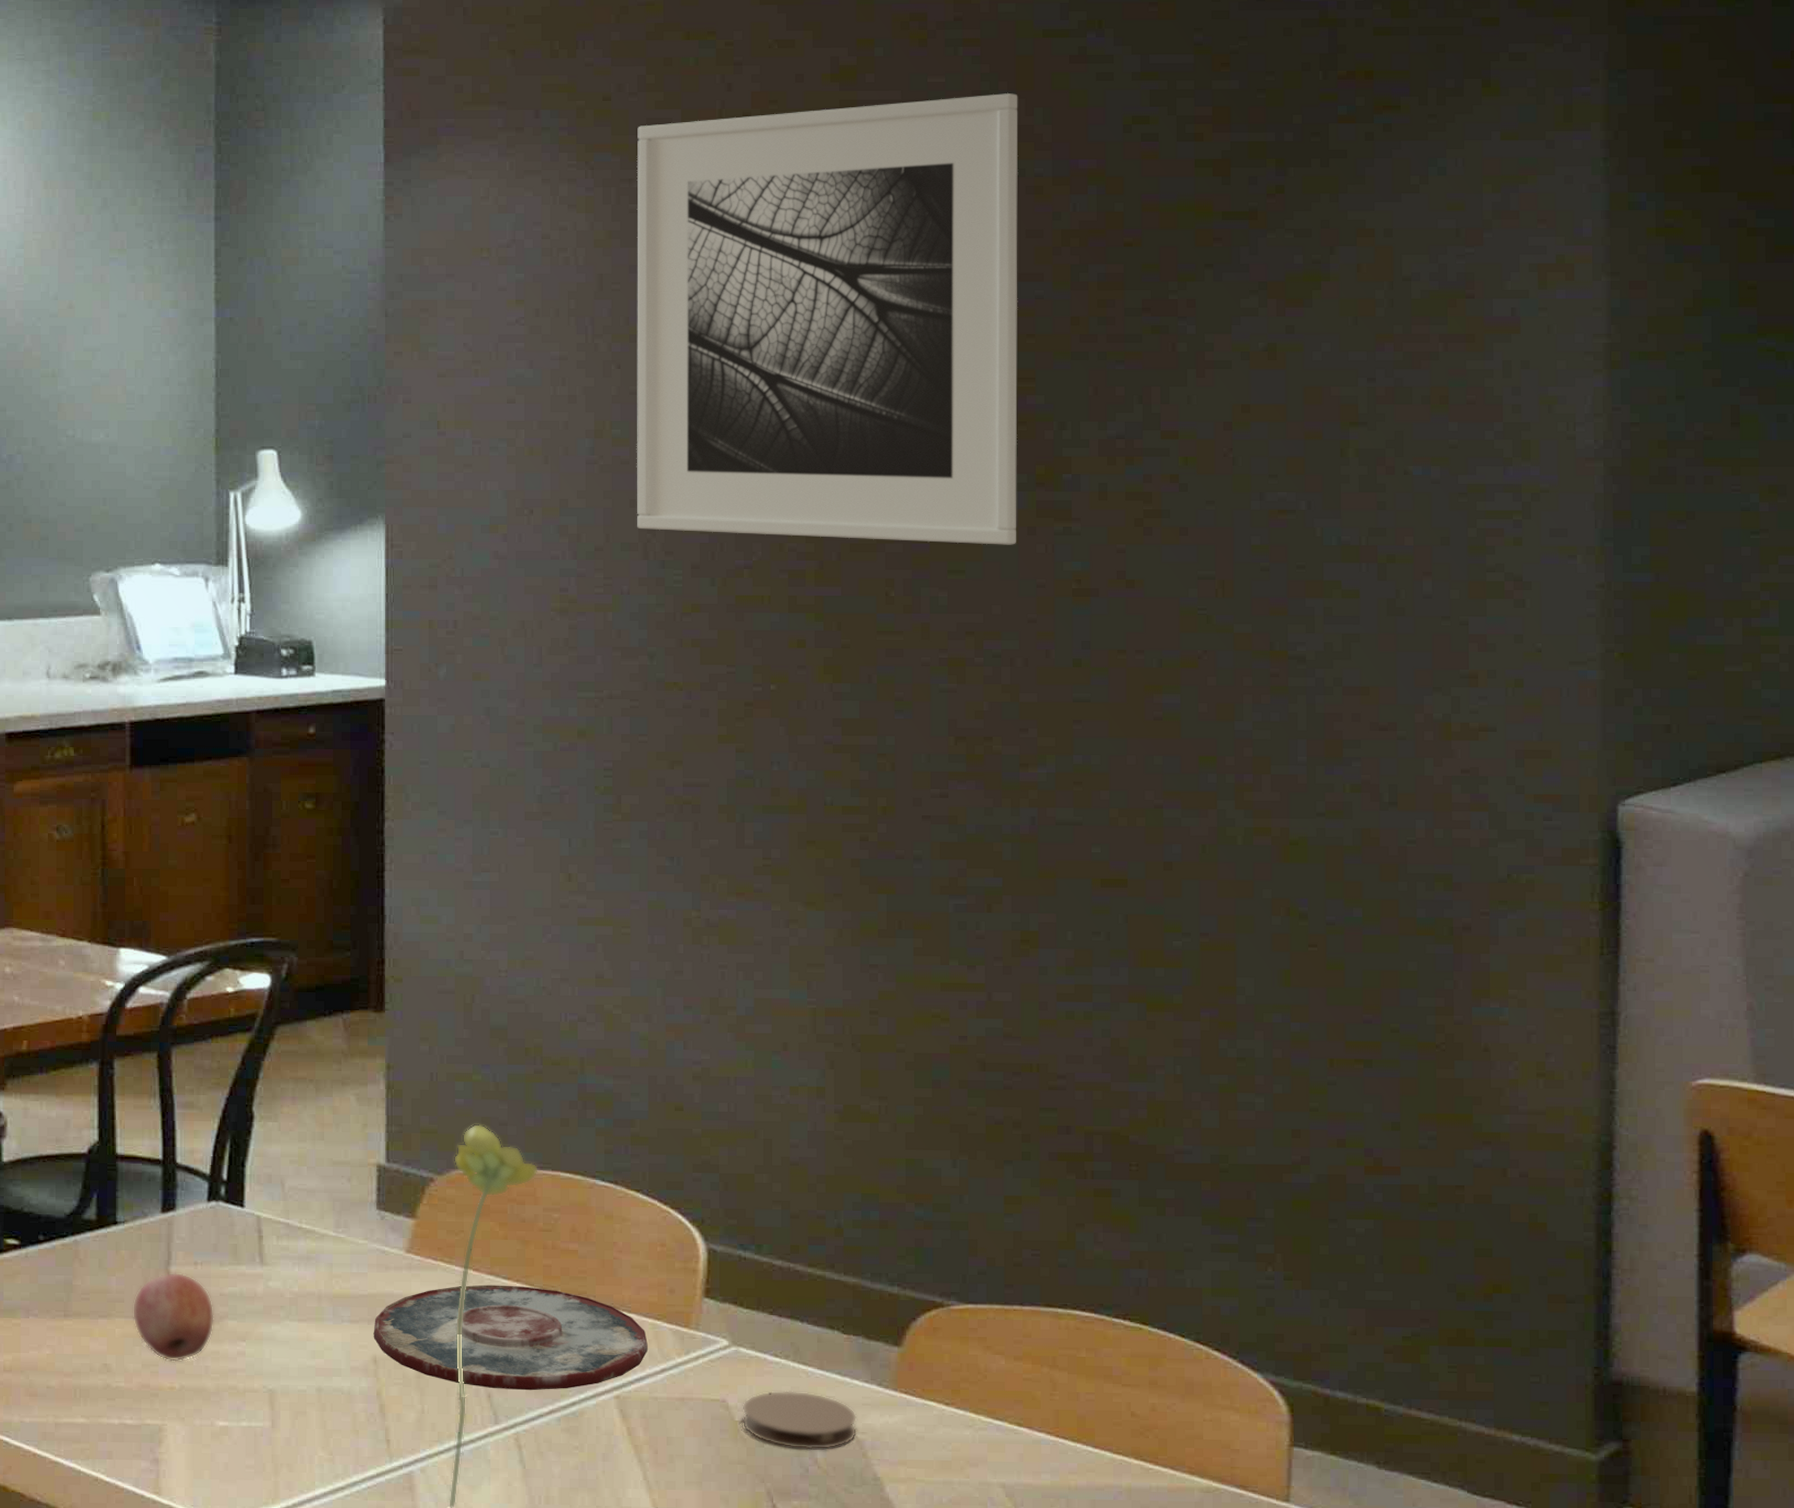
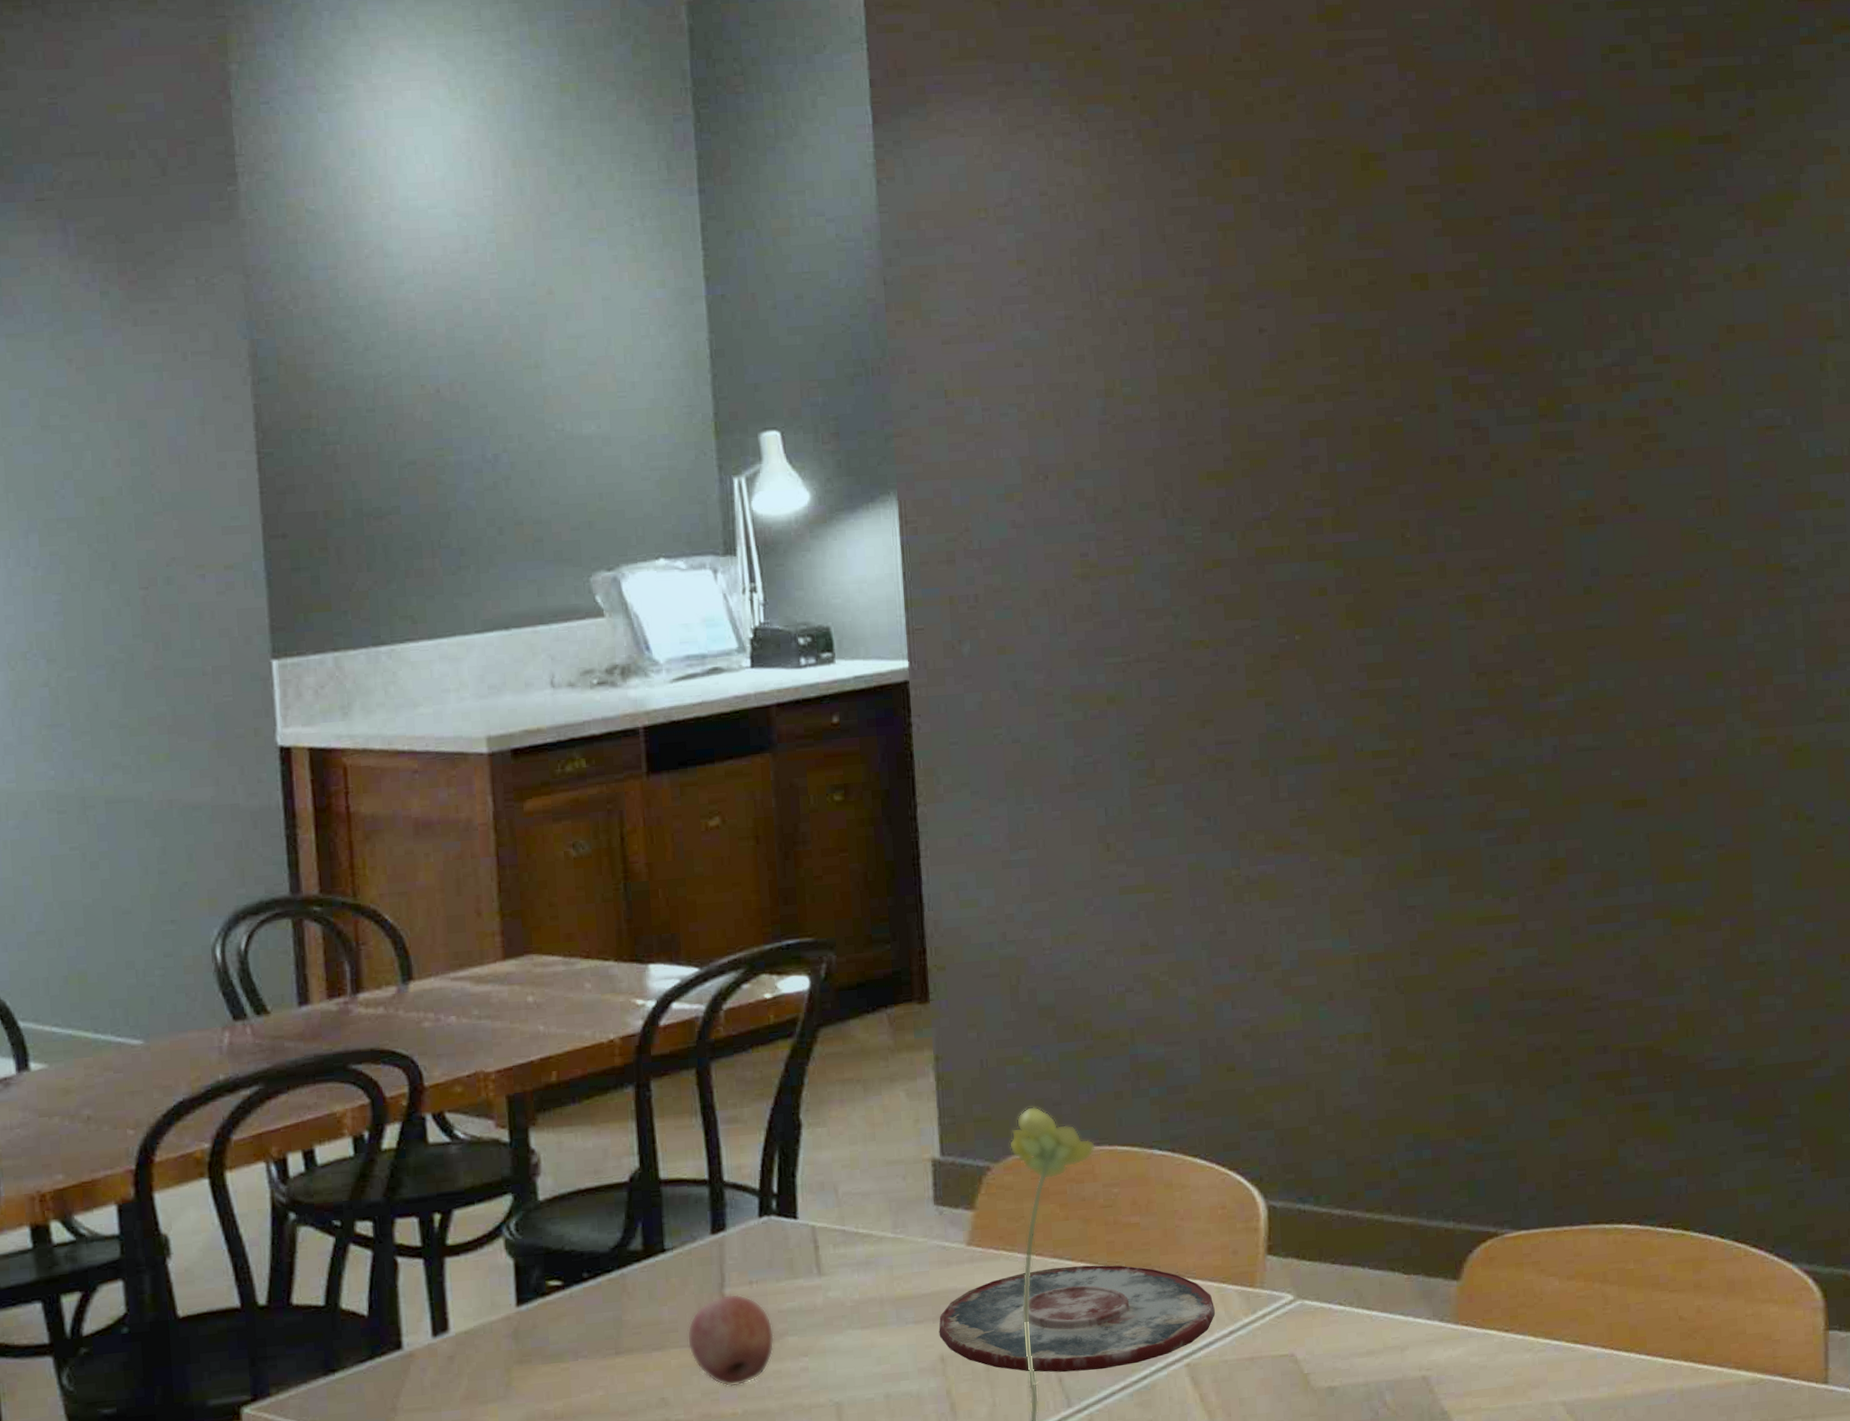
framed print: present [636,92,1019,545] -> none [1129,26,1523,488]
coaster: present [742,1390,858,1450] -> none [1310,1335,1423,1394]

